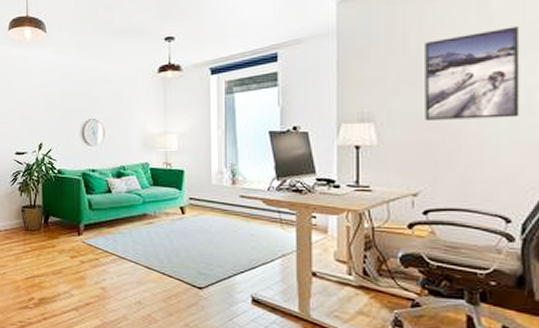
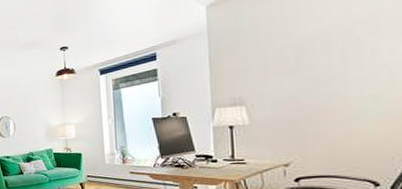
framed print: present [425,26,520,120] -> none [288,13,383,101]

